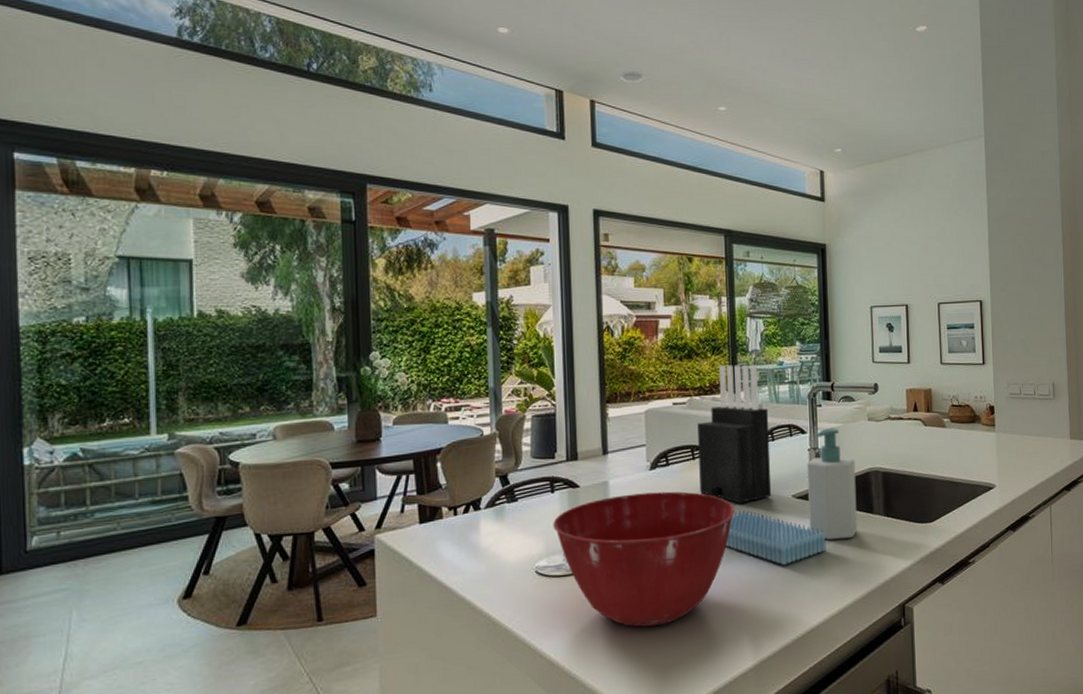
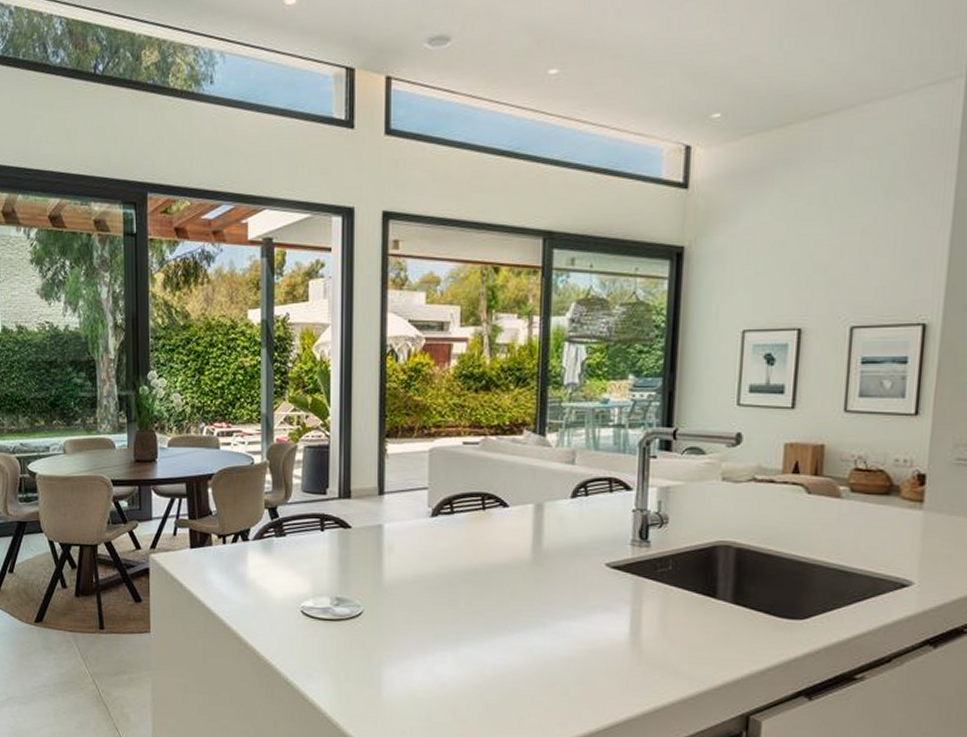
mixing bowl: present [553,491,735,627] -> none [321,541,531,688]
knife block: present [697,364,772,504] -> none [489,400,584,566]
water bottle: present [725,510,827,566] -> none [515,574,647,645]
soap bottle: present [807,429,858,540] -> none [624,487,697,625]

